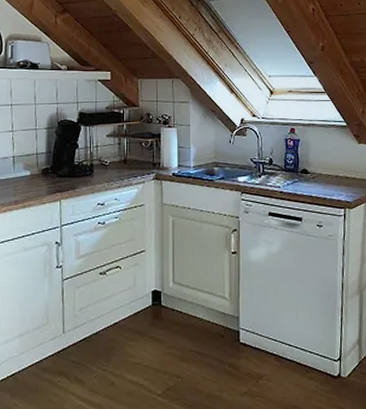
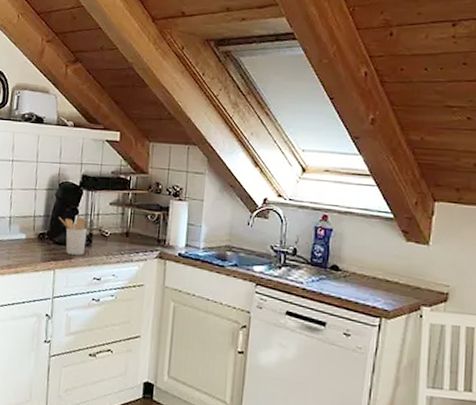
utensil holder: none [60,150,88,185] -> present [59,217,88,255]

